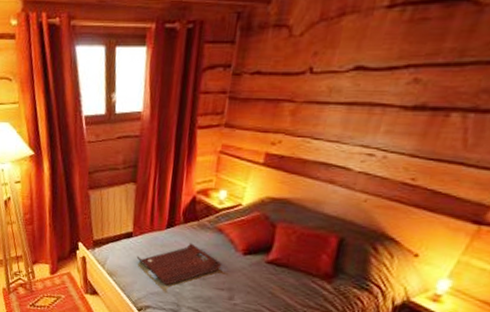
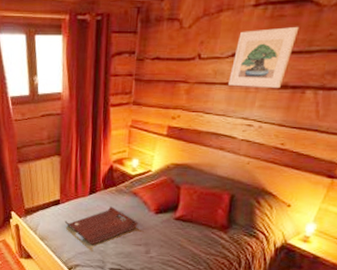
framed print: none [346,31,448,109] -> present [229,26,299,88]

